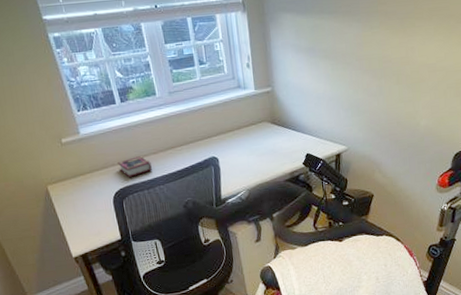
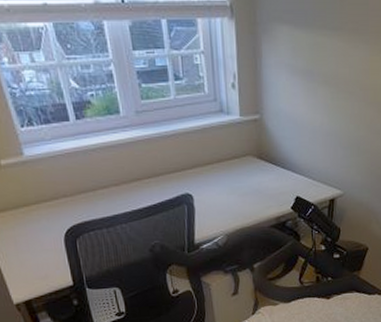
book: present [118,156,152,177] -> none [71,187,113,212]

